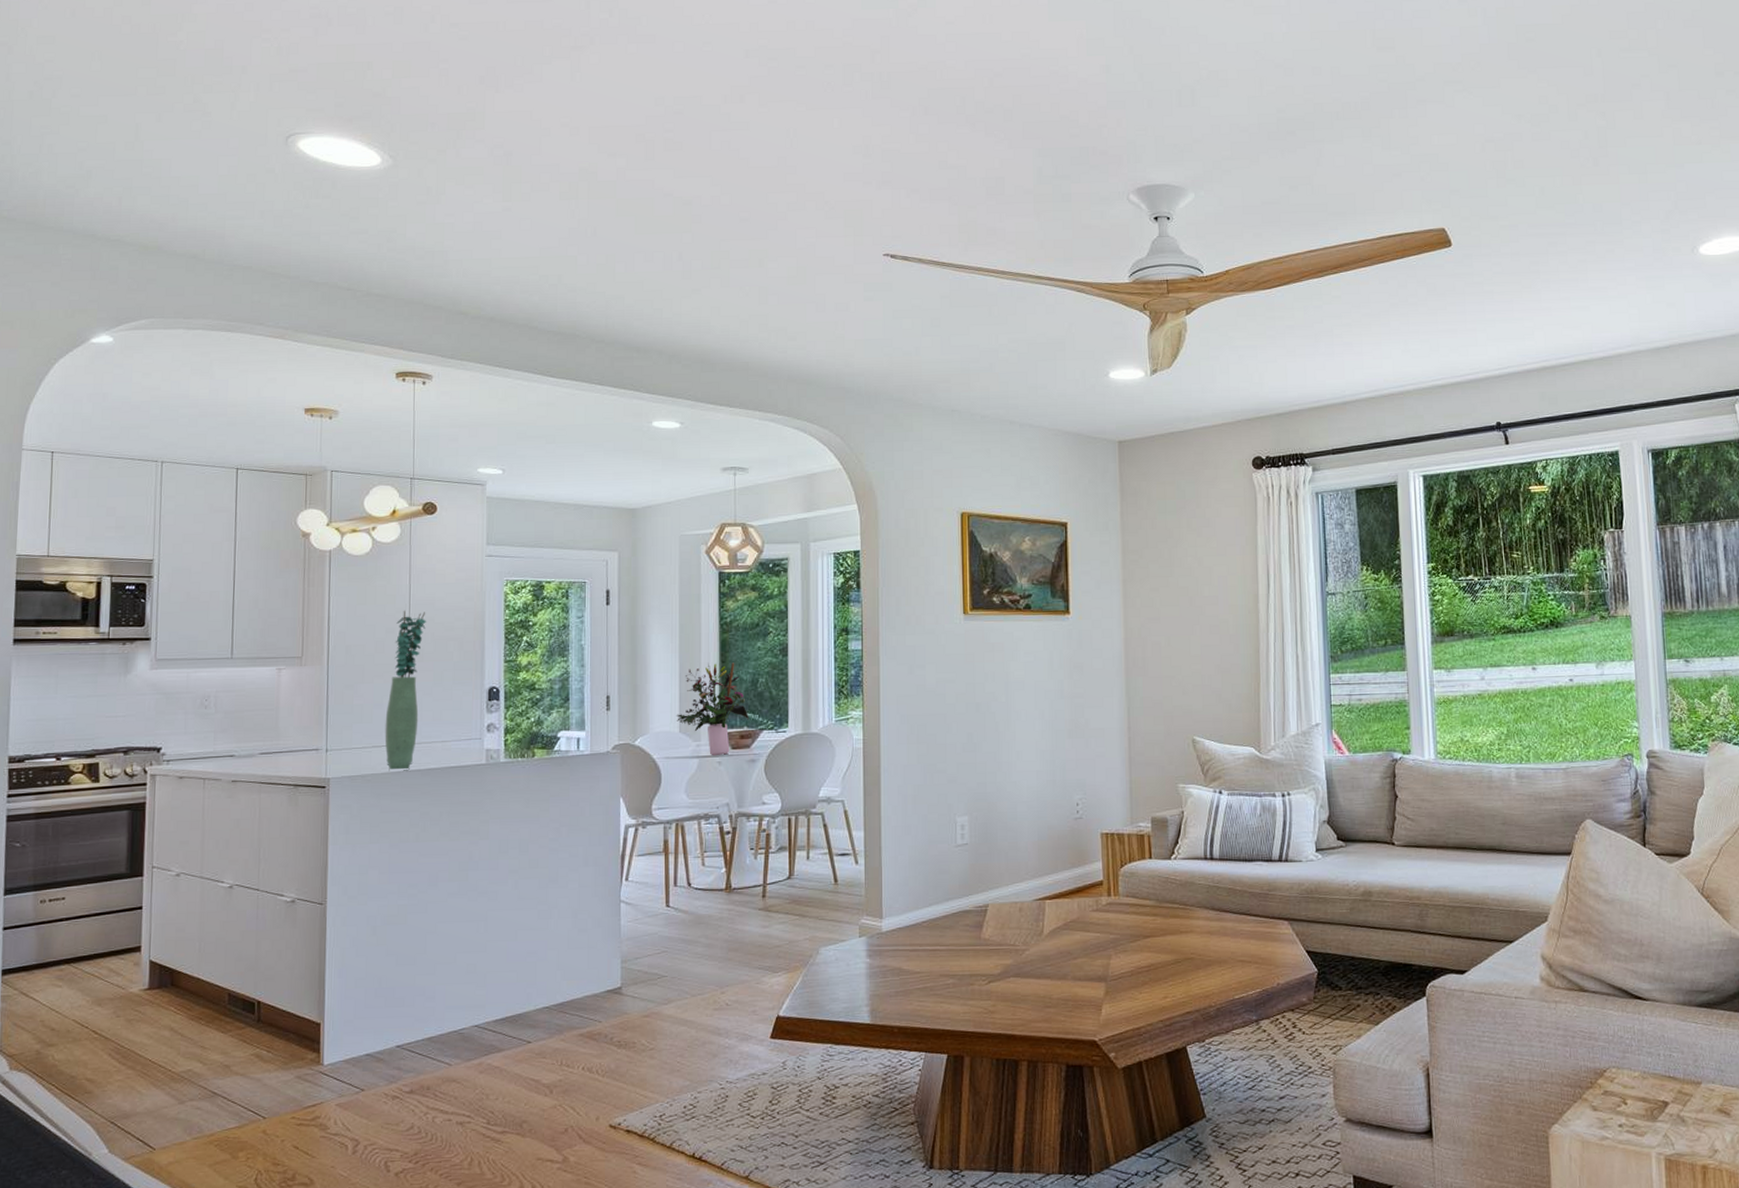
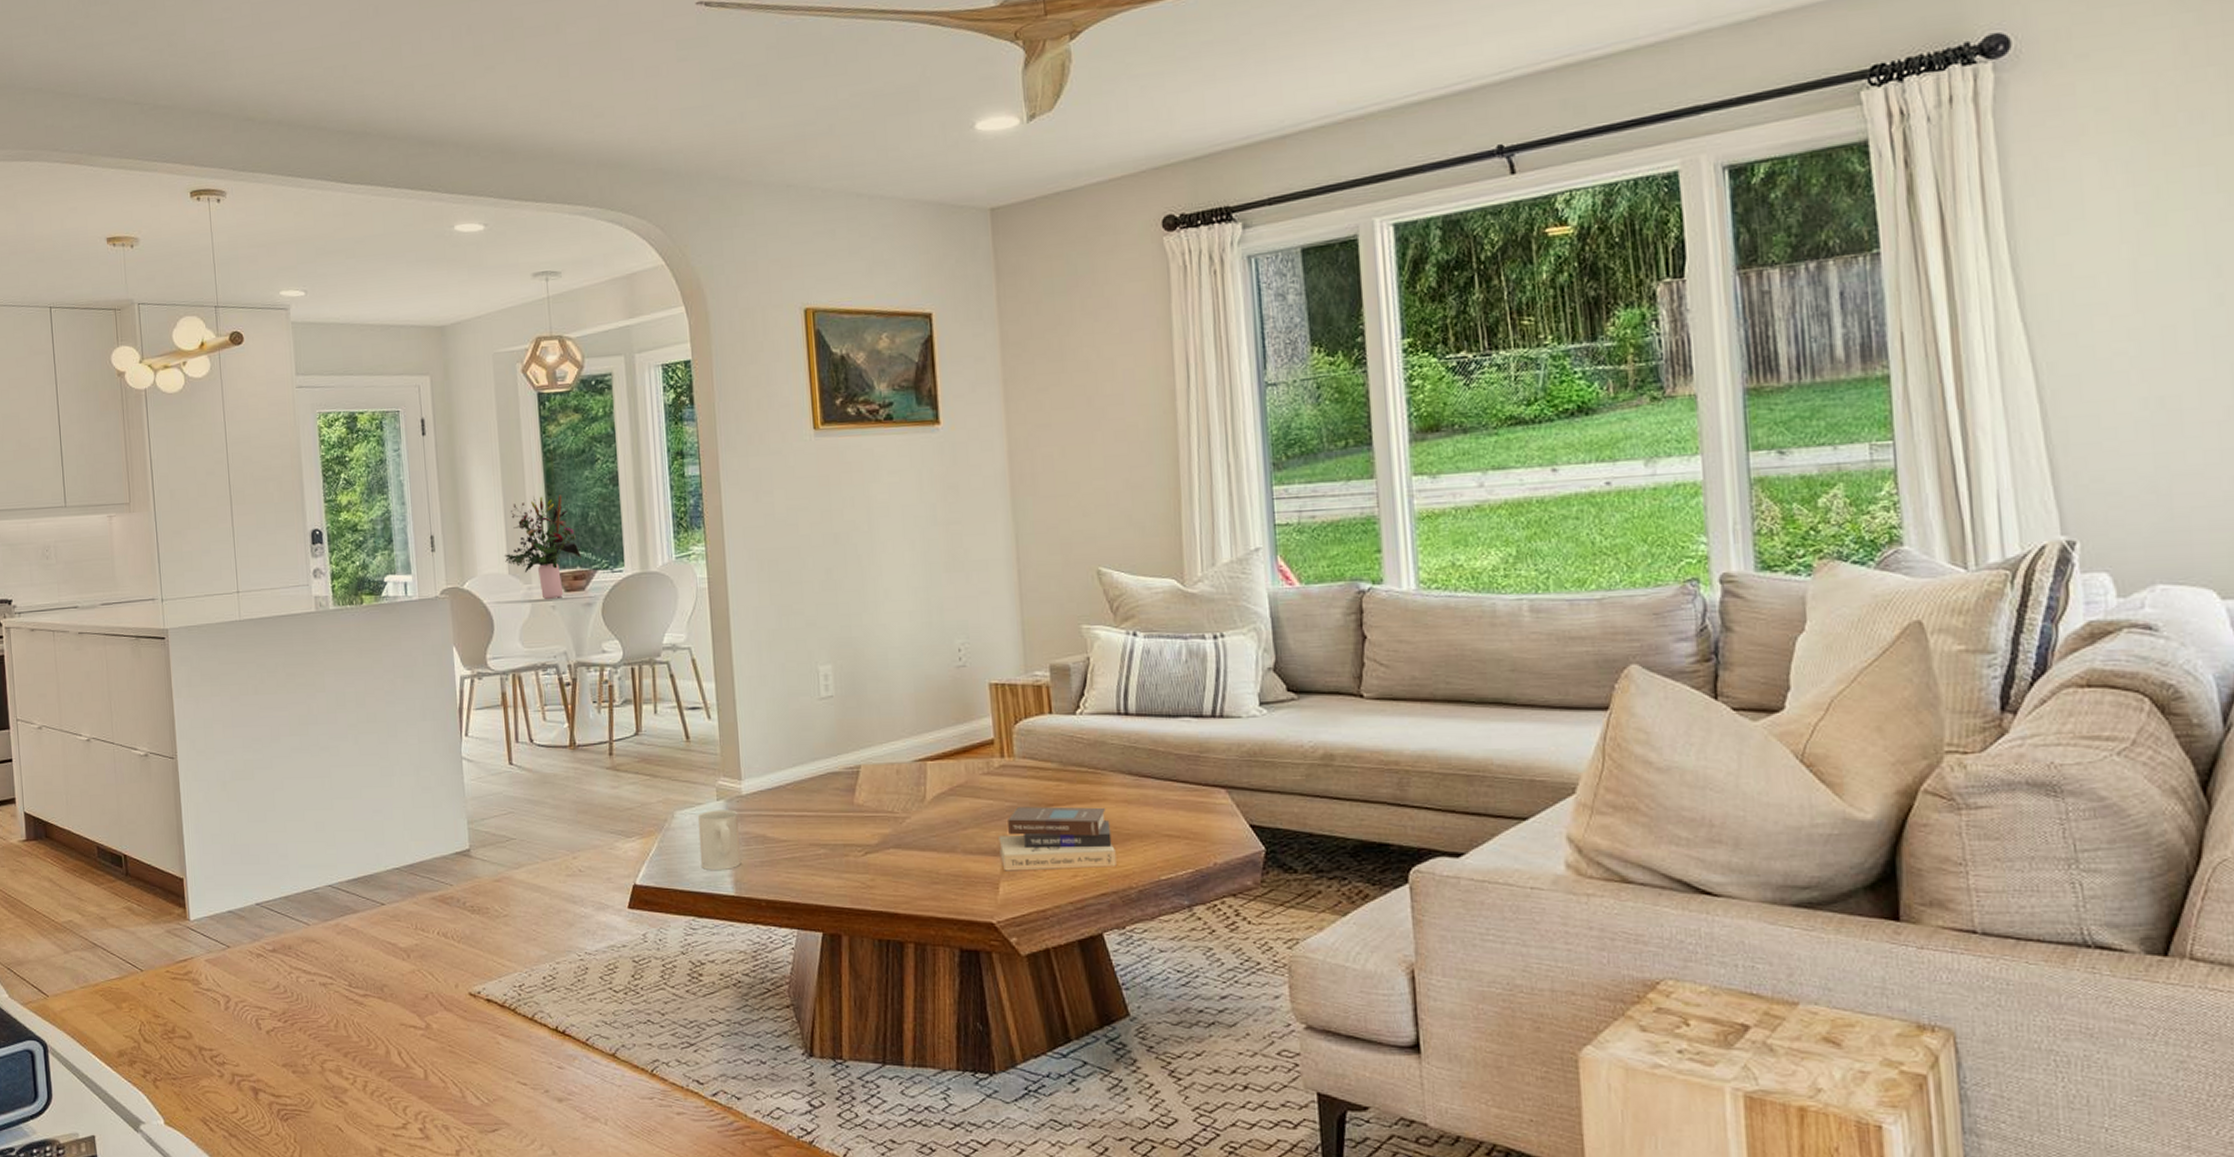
vase: present [385,610,427,772] -> none [214,449,247,621]
cup: none [840,945,878,1002] -> present [697,809,742,871]
books: none [1103,938,1199,995] -> present [998,806,1117,871]

